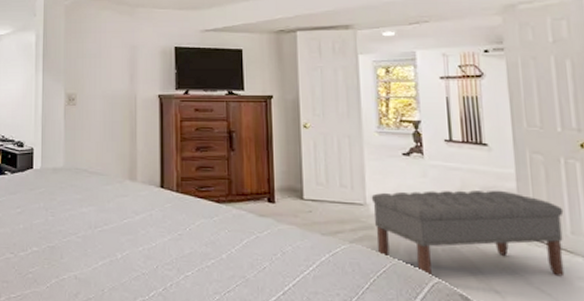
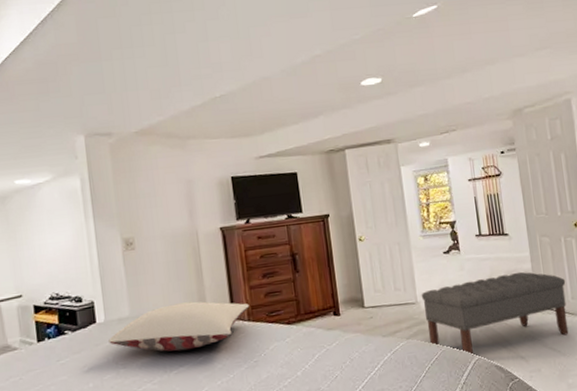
pillow: none [42,163,179,210] -> present [109,301,250,352]

